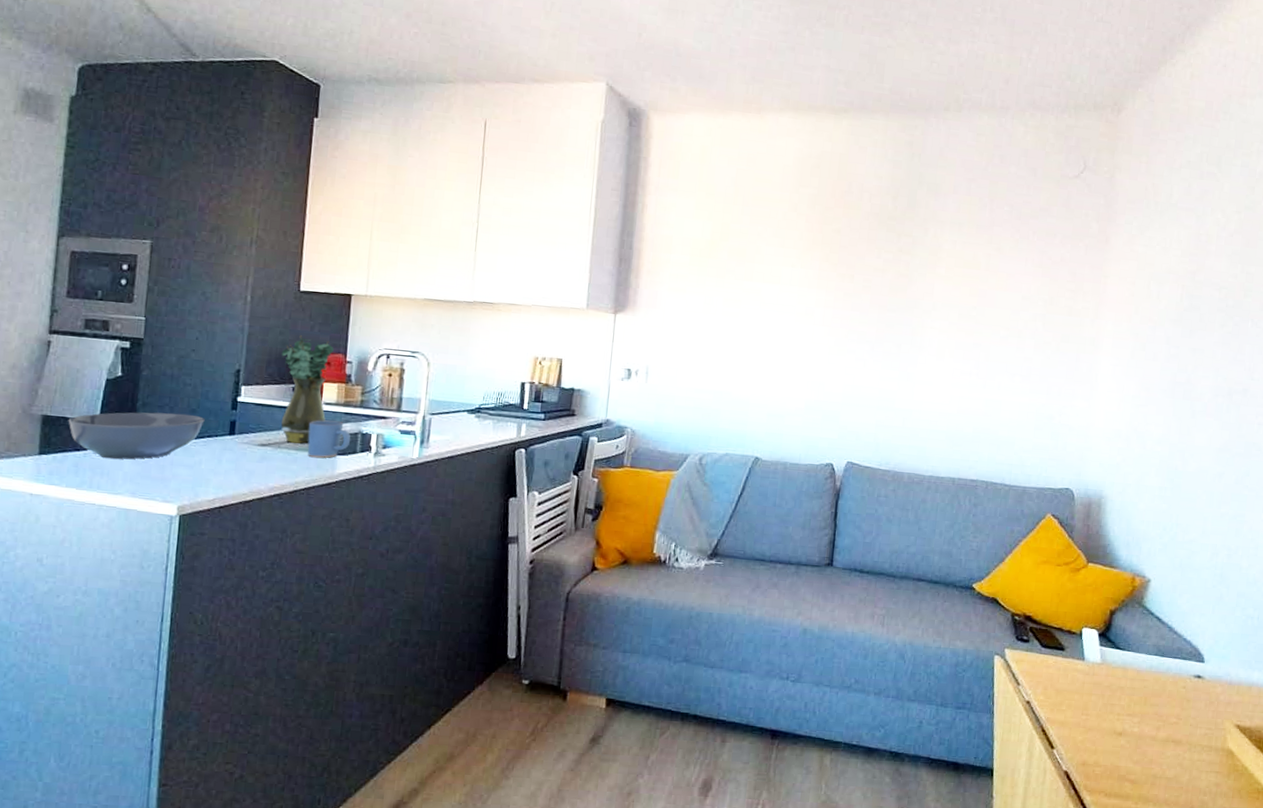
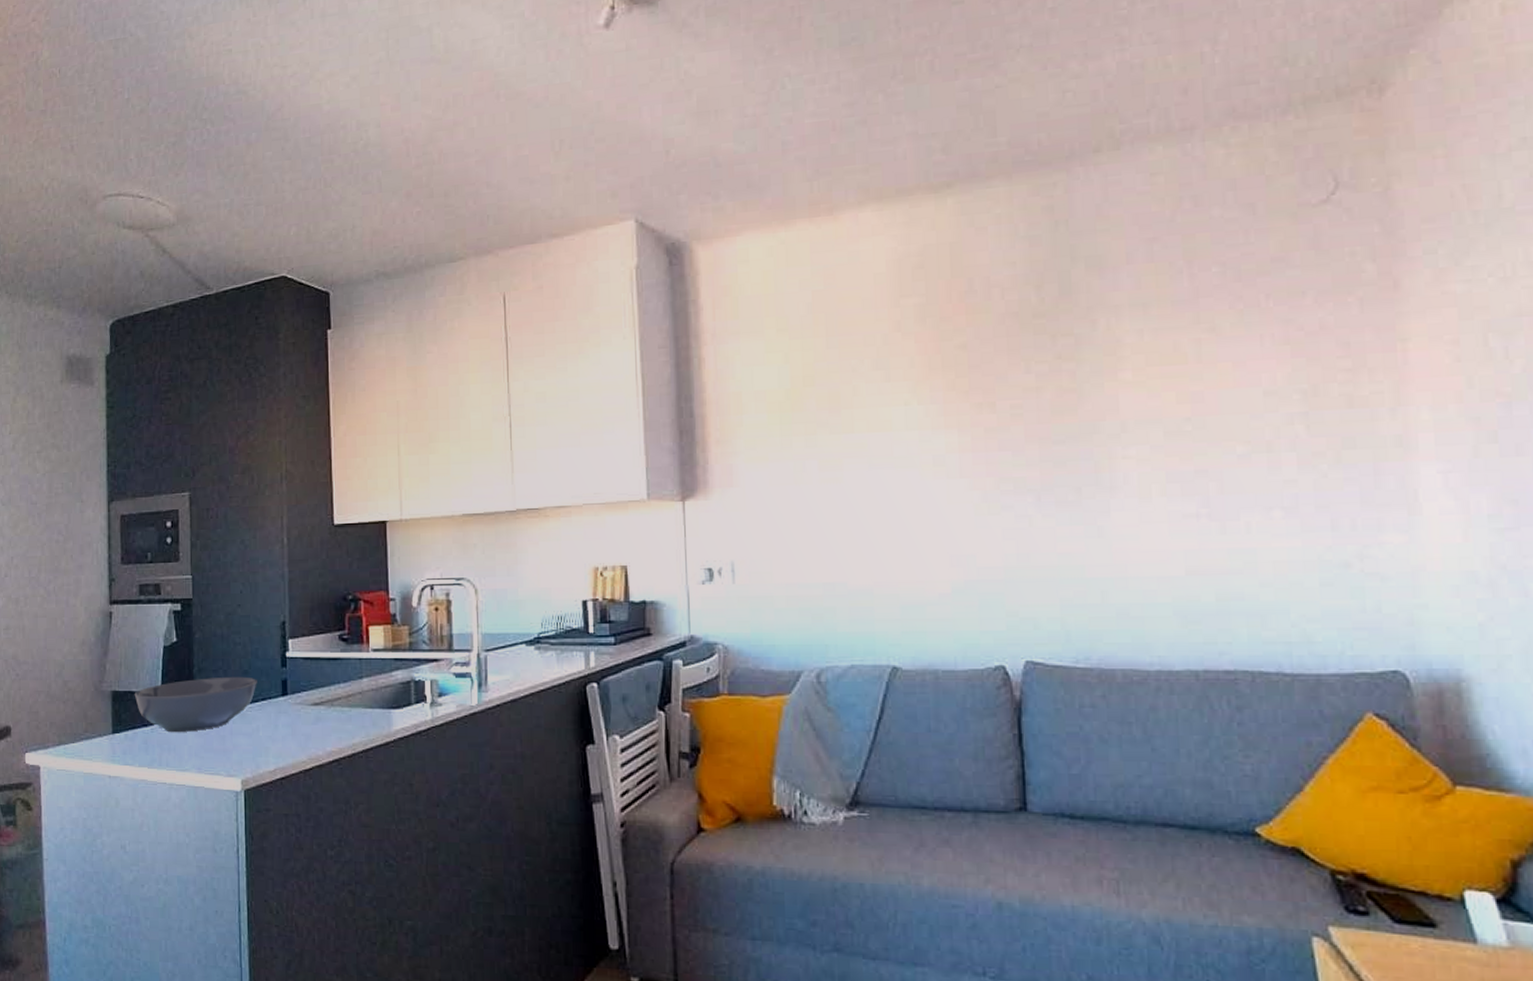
vase: present [280,335,334,444] -> none [323,575,375,699]
mug: present [307,420,351,459] -> none [360,669,404,715]

